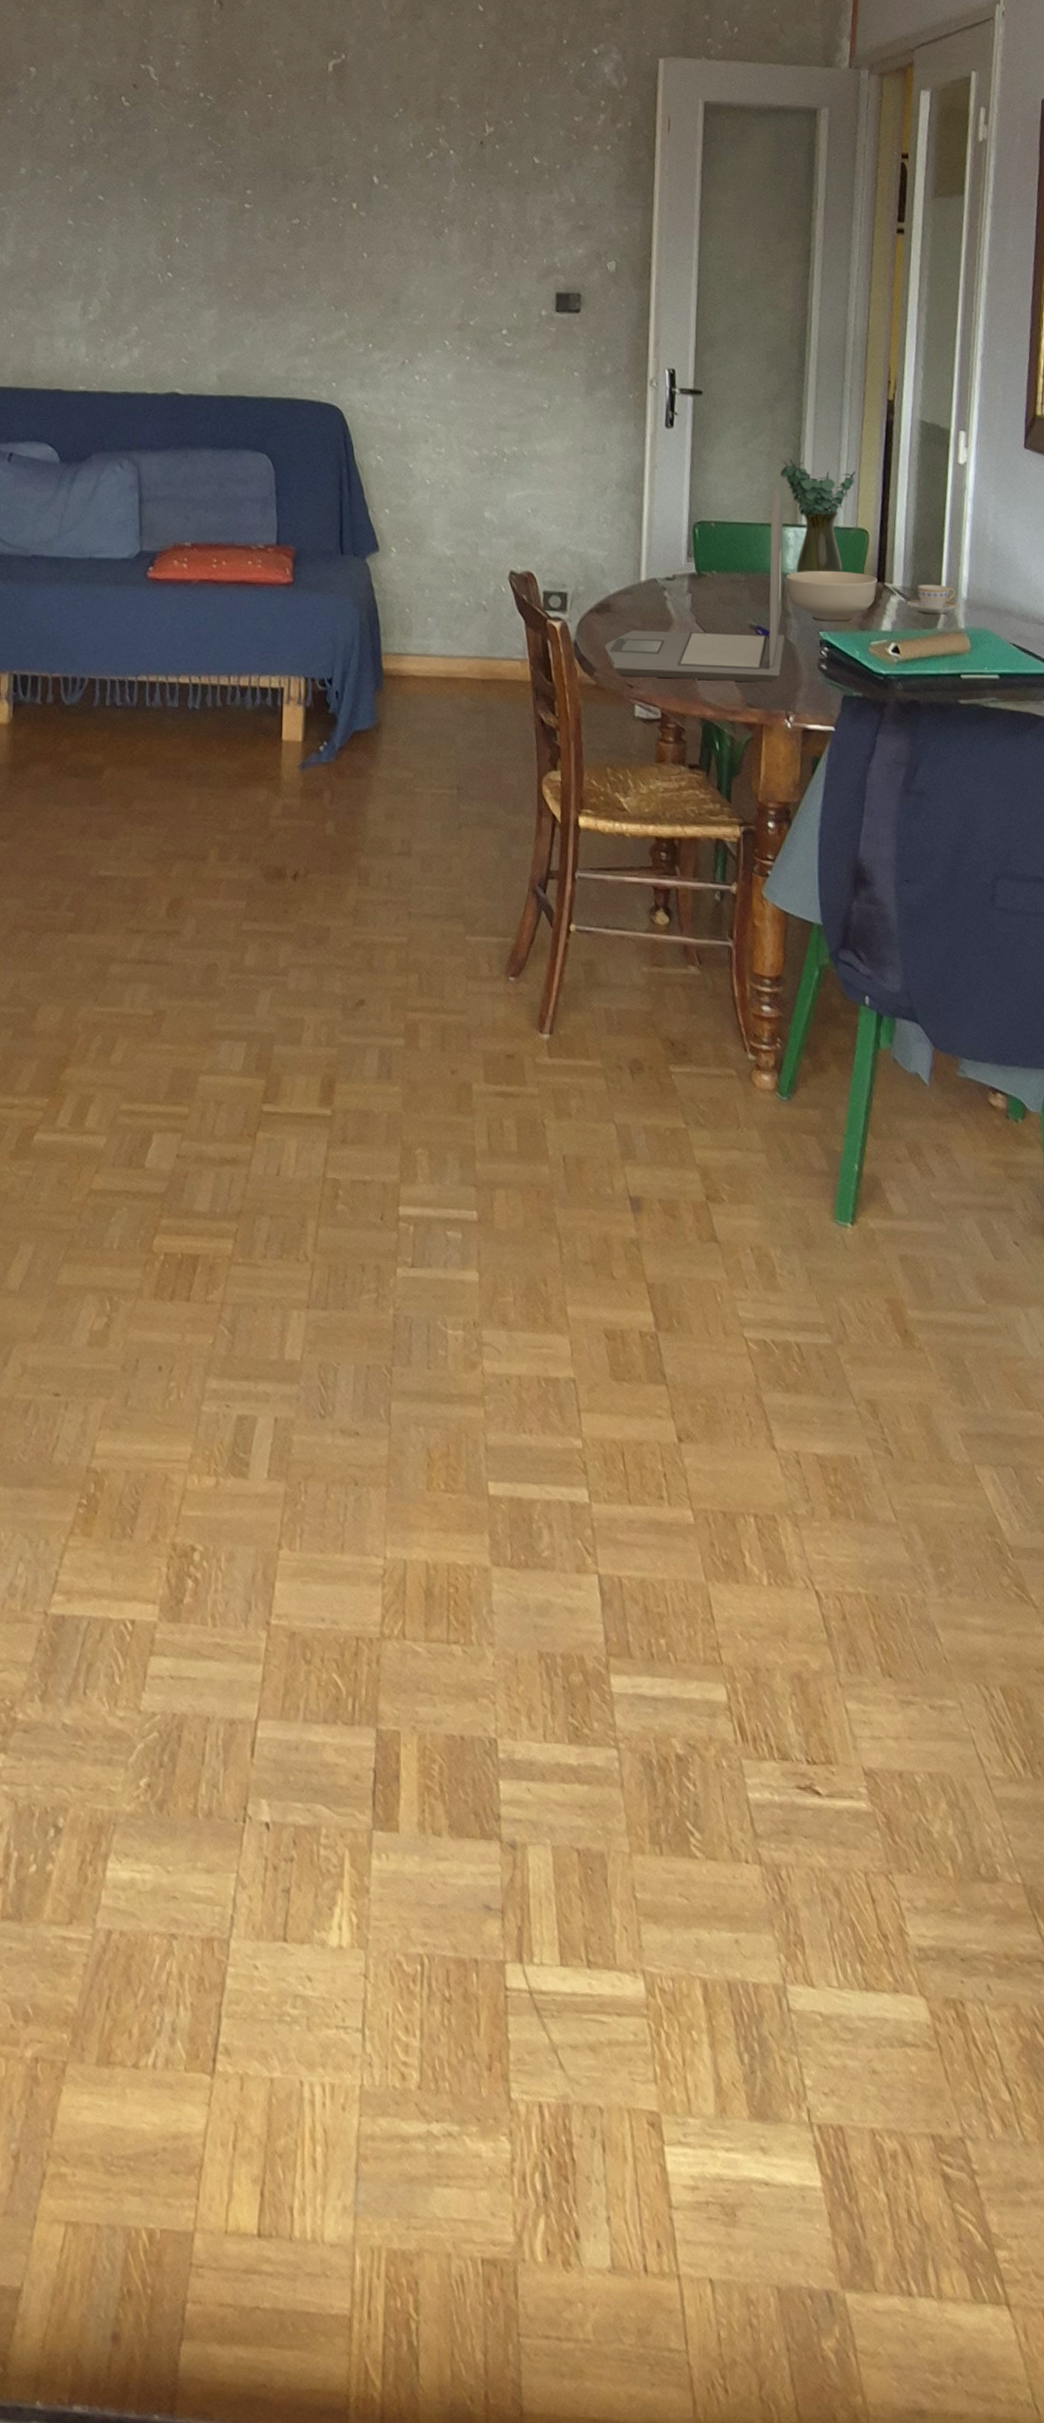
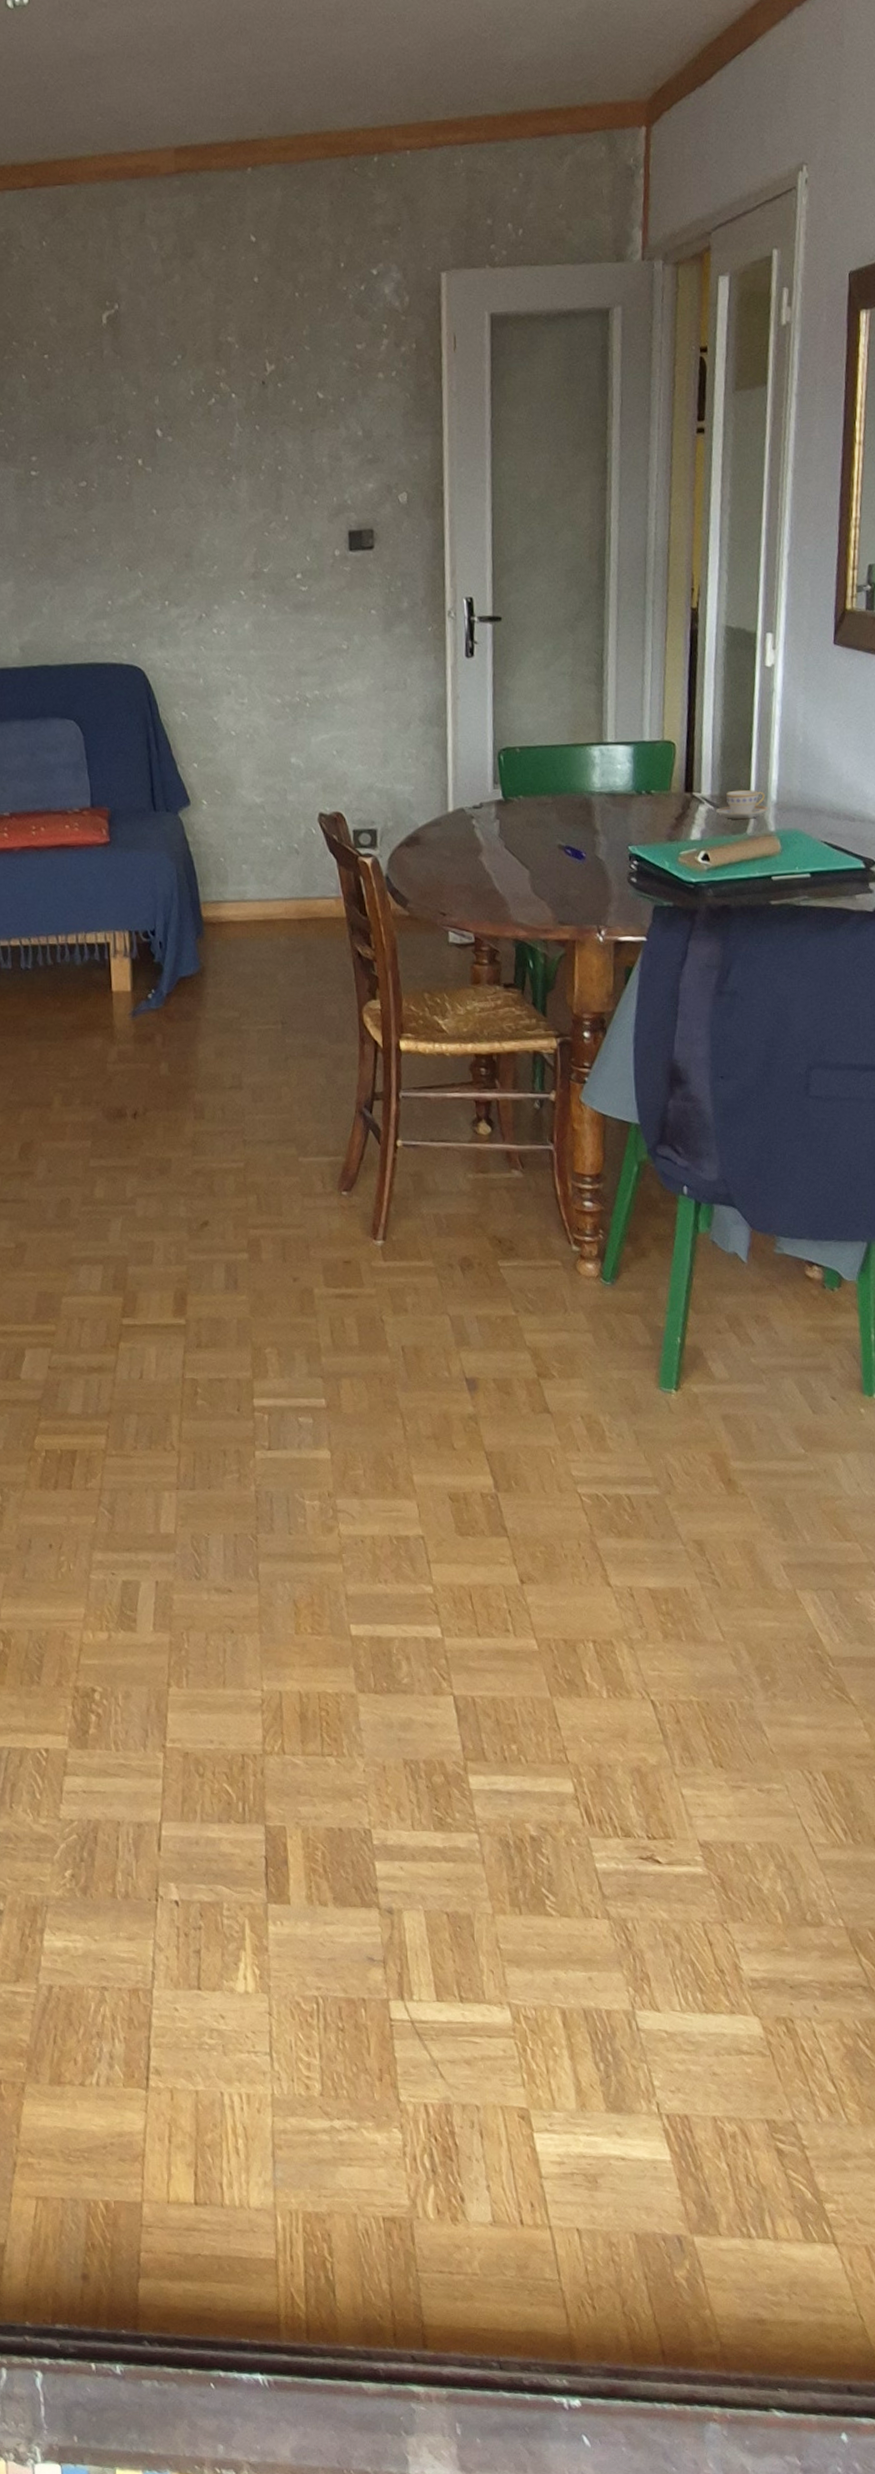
laptop: present [604,485,784,683] -> none [415,705,594,905]
vase: present [780,458,856,574] -> none [583,676,661,791]
bowl: present [787,570,877,622] -> none [594,784,686,836]

